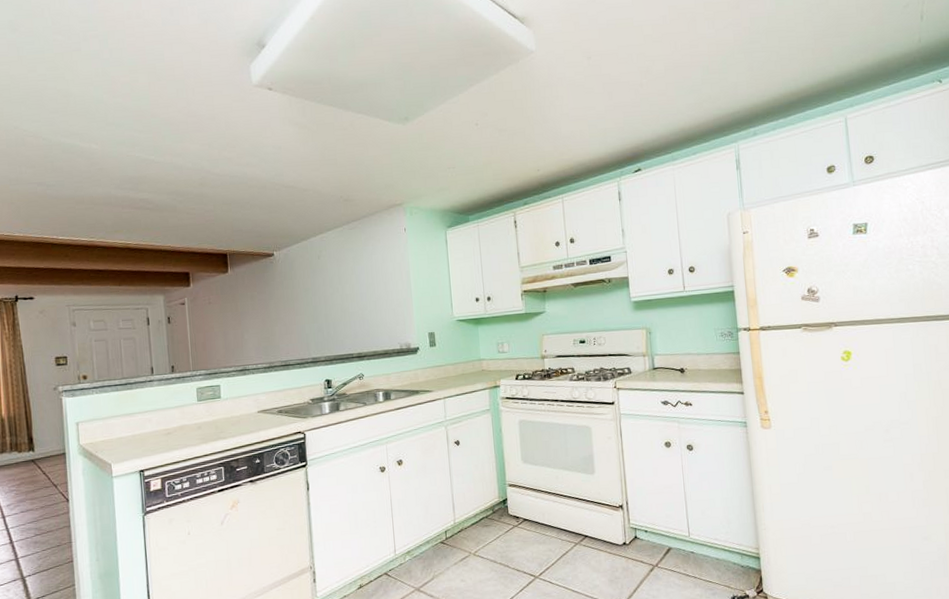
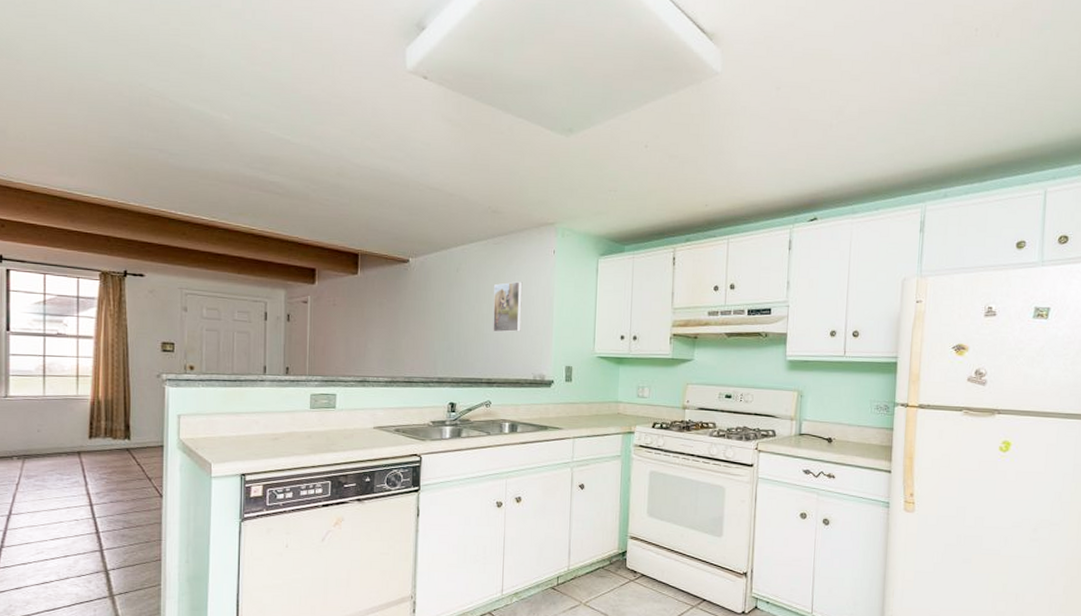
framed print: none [354,260,383,310] -> present [493,281,523,333]

